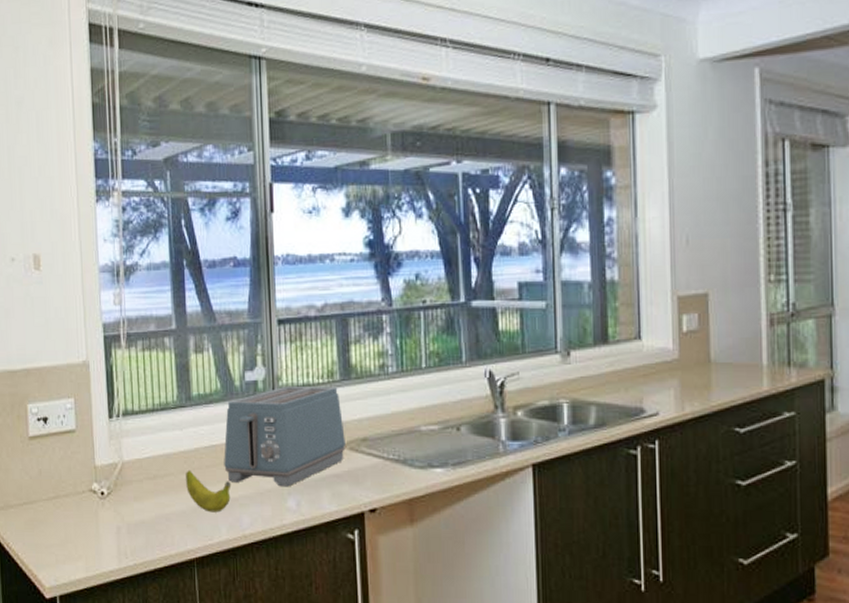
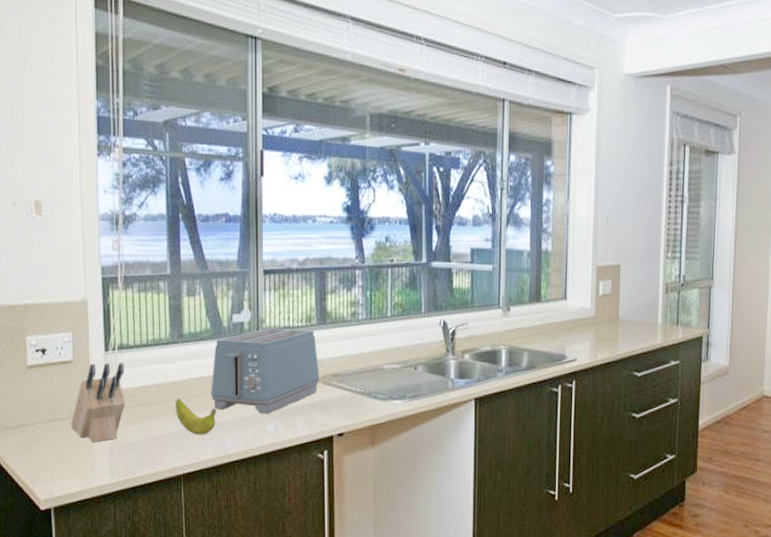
knife block: none [75,431,133,522] -> present [71,363,126,442]

